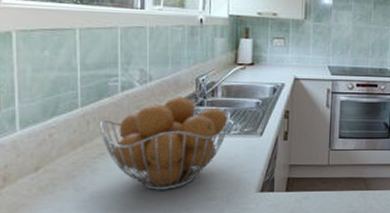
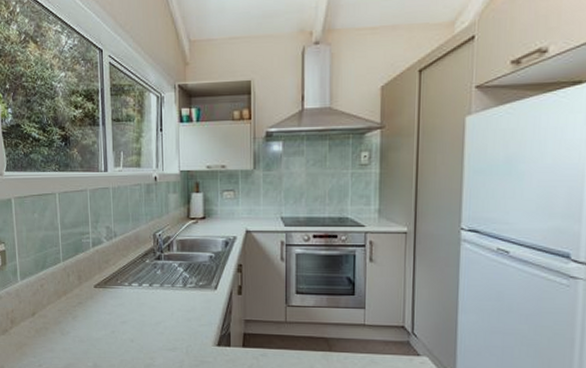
fruit basket: present [99,96,231,190] -> none [77,251,186,339]

